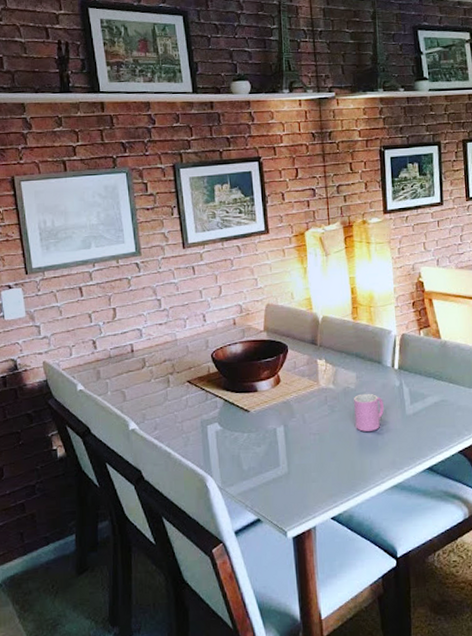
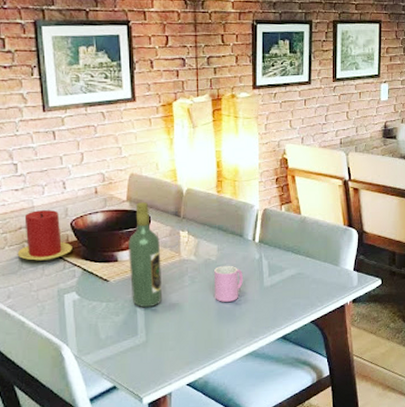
candle: none [162,342,214,393] -> present [17,210,72,261]
wine bottle: none [267,332,302,438] -> present [128,202,162,307]

